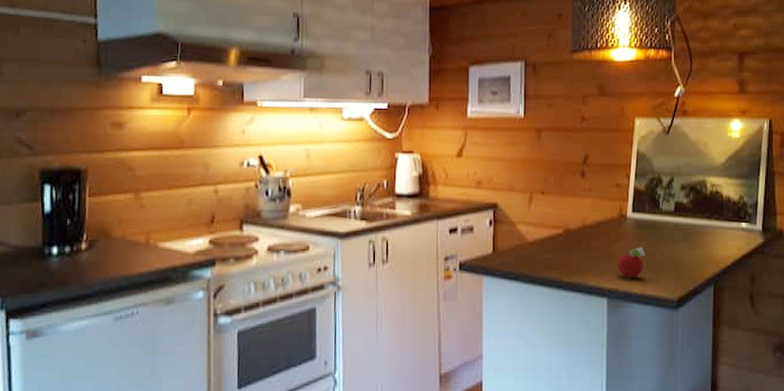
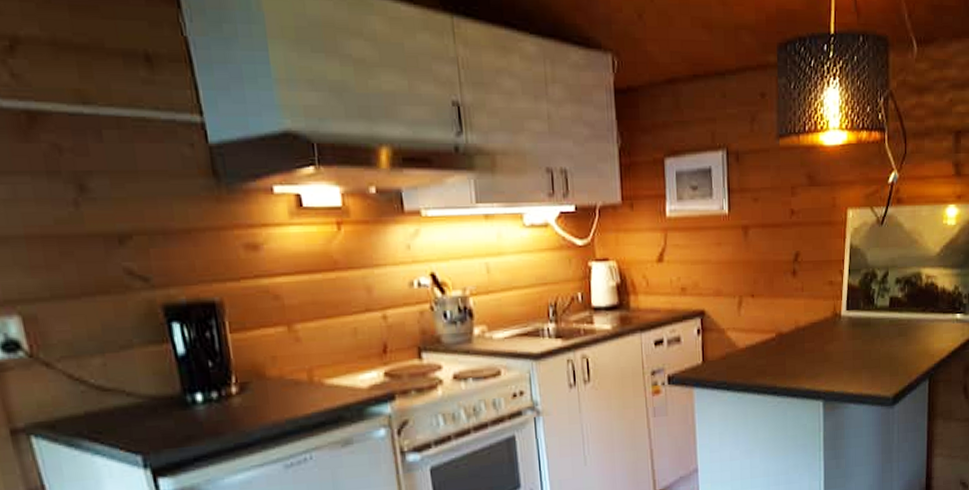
fruit: present [618,246,645,278] -> none [833,345,861,378]

